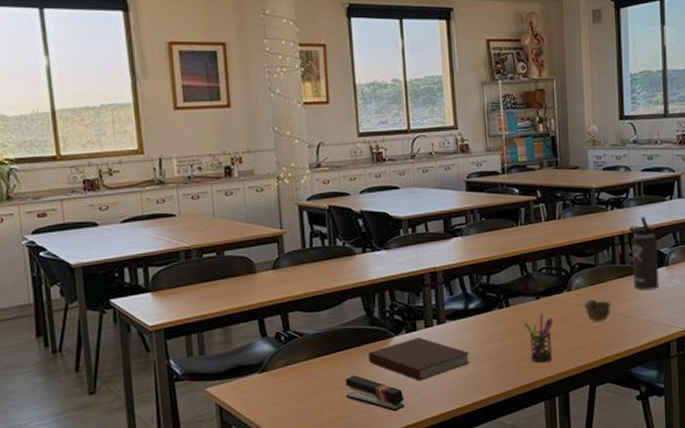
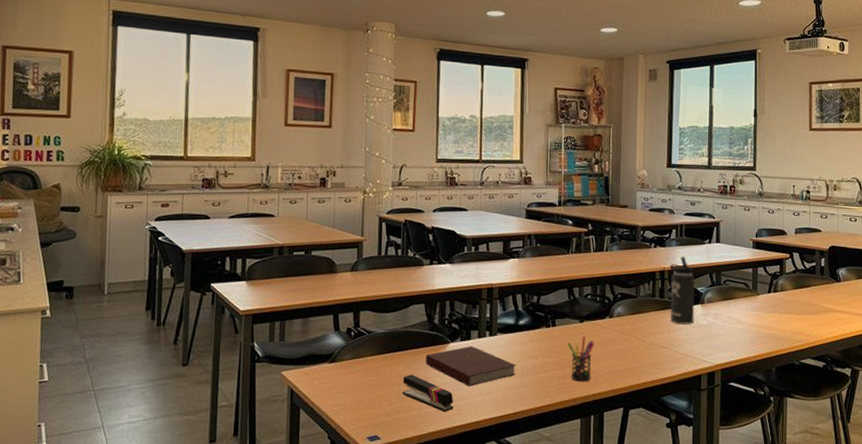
cup: present [584,299,611,322] -> none [624,328,649,349]

